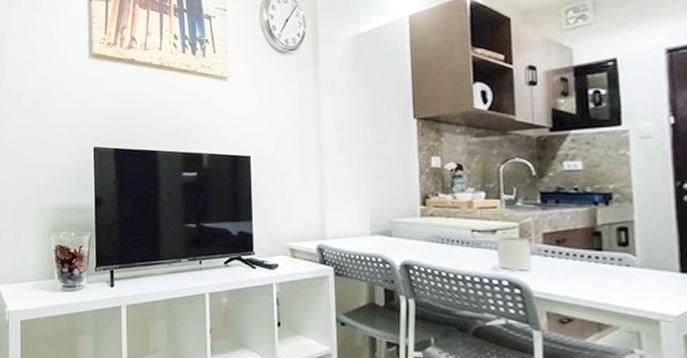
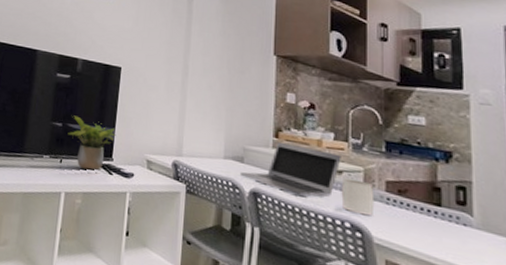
potted plant: none [203,214,254,267] -> present [67,115,116,171]
laptop: none [388,209,494,262] -> present [239,141,341,198]

